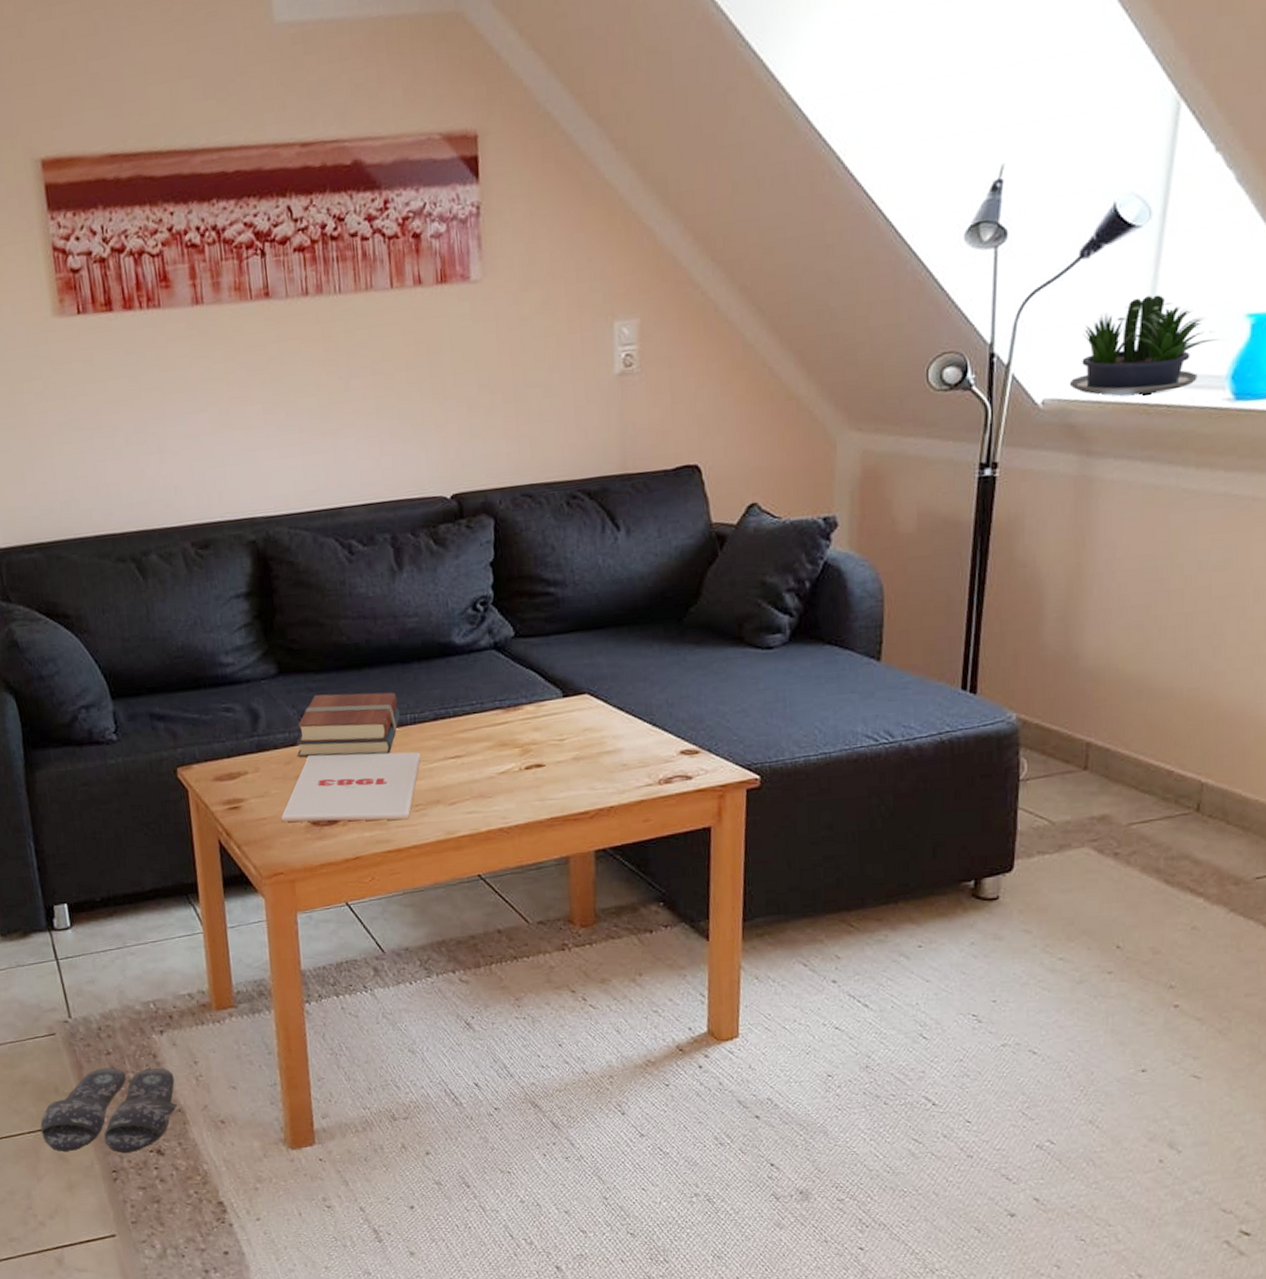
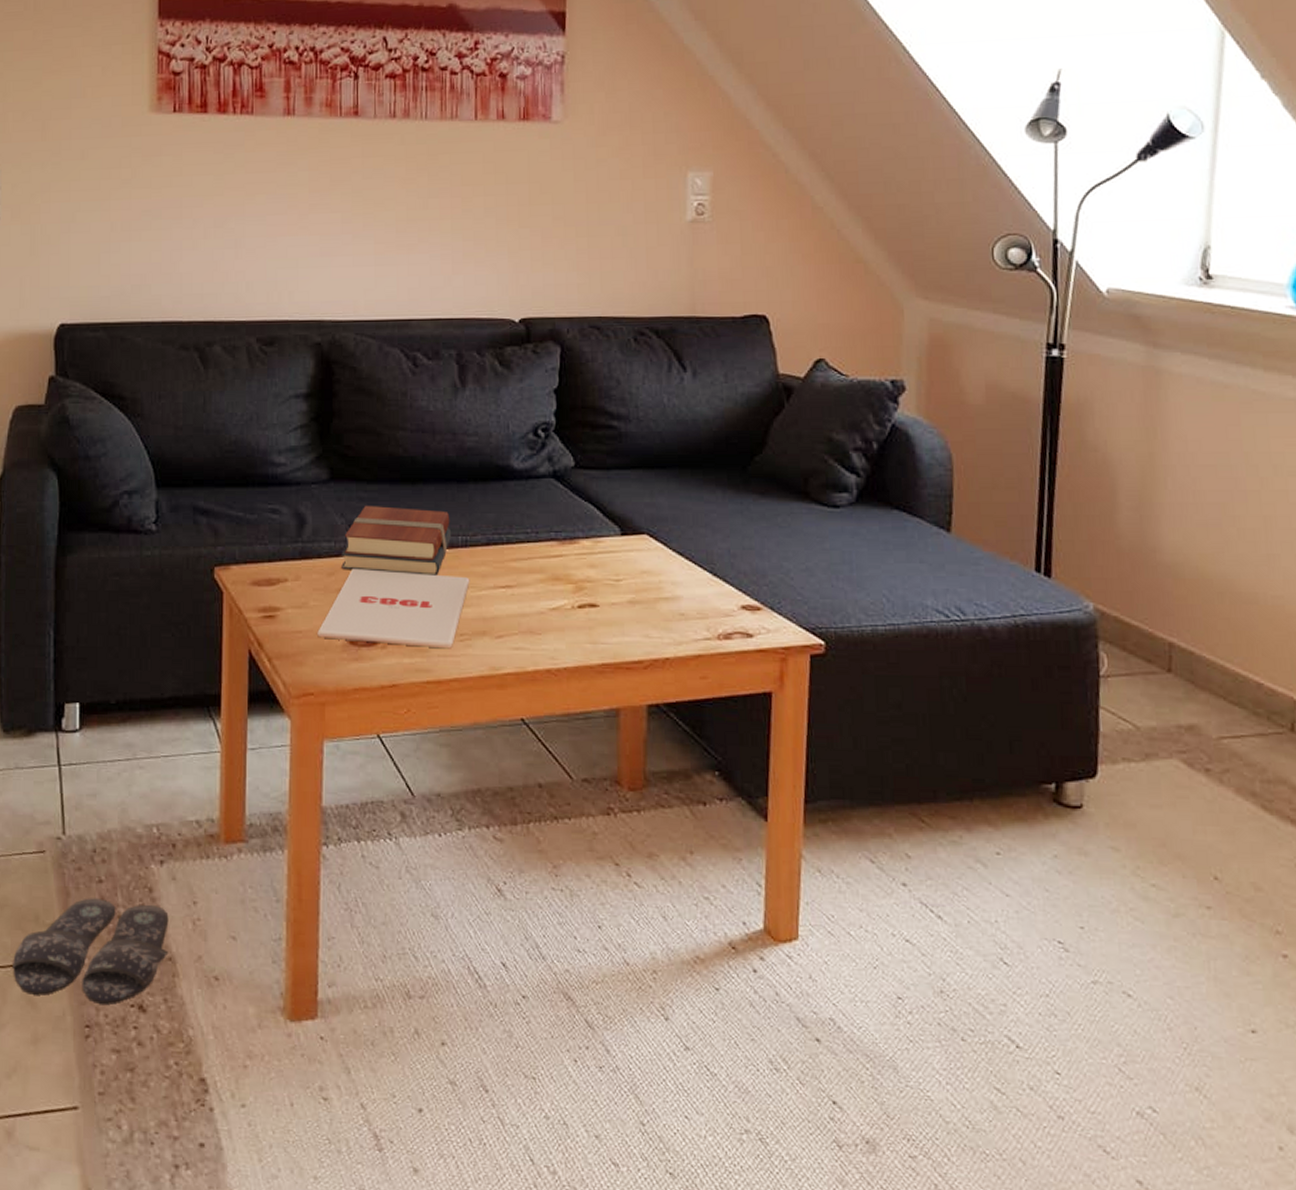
potted plant: present [1069,294,1220,396] -> none [1132,202,1278,295]

